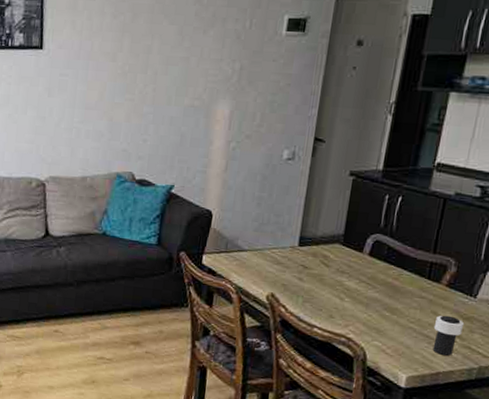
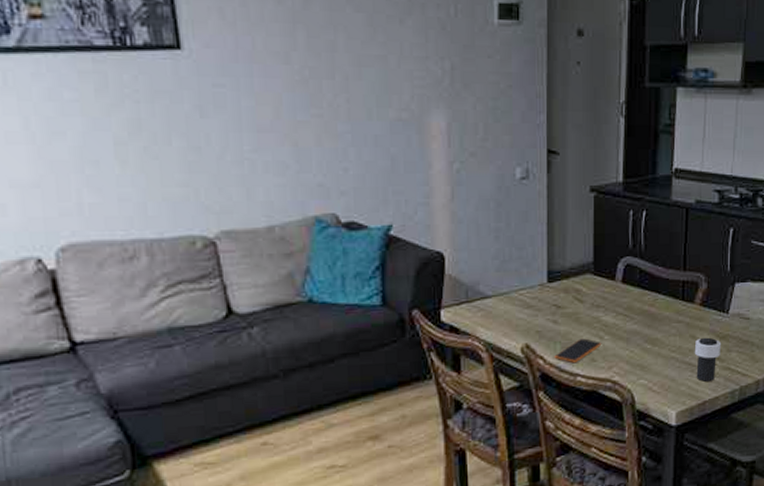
smartphone: none [295,296,342,317] -> present [554,338,602,364]

